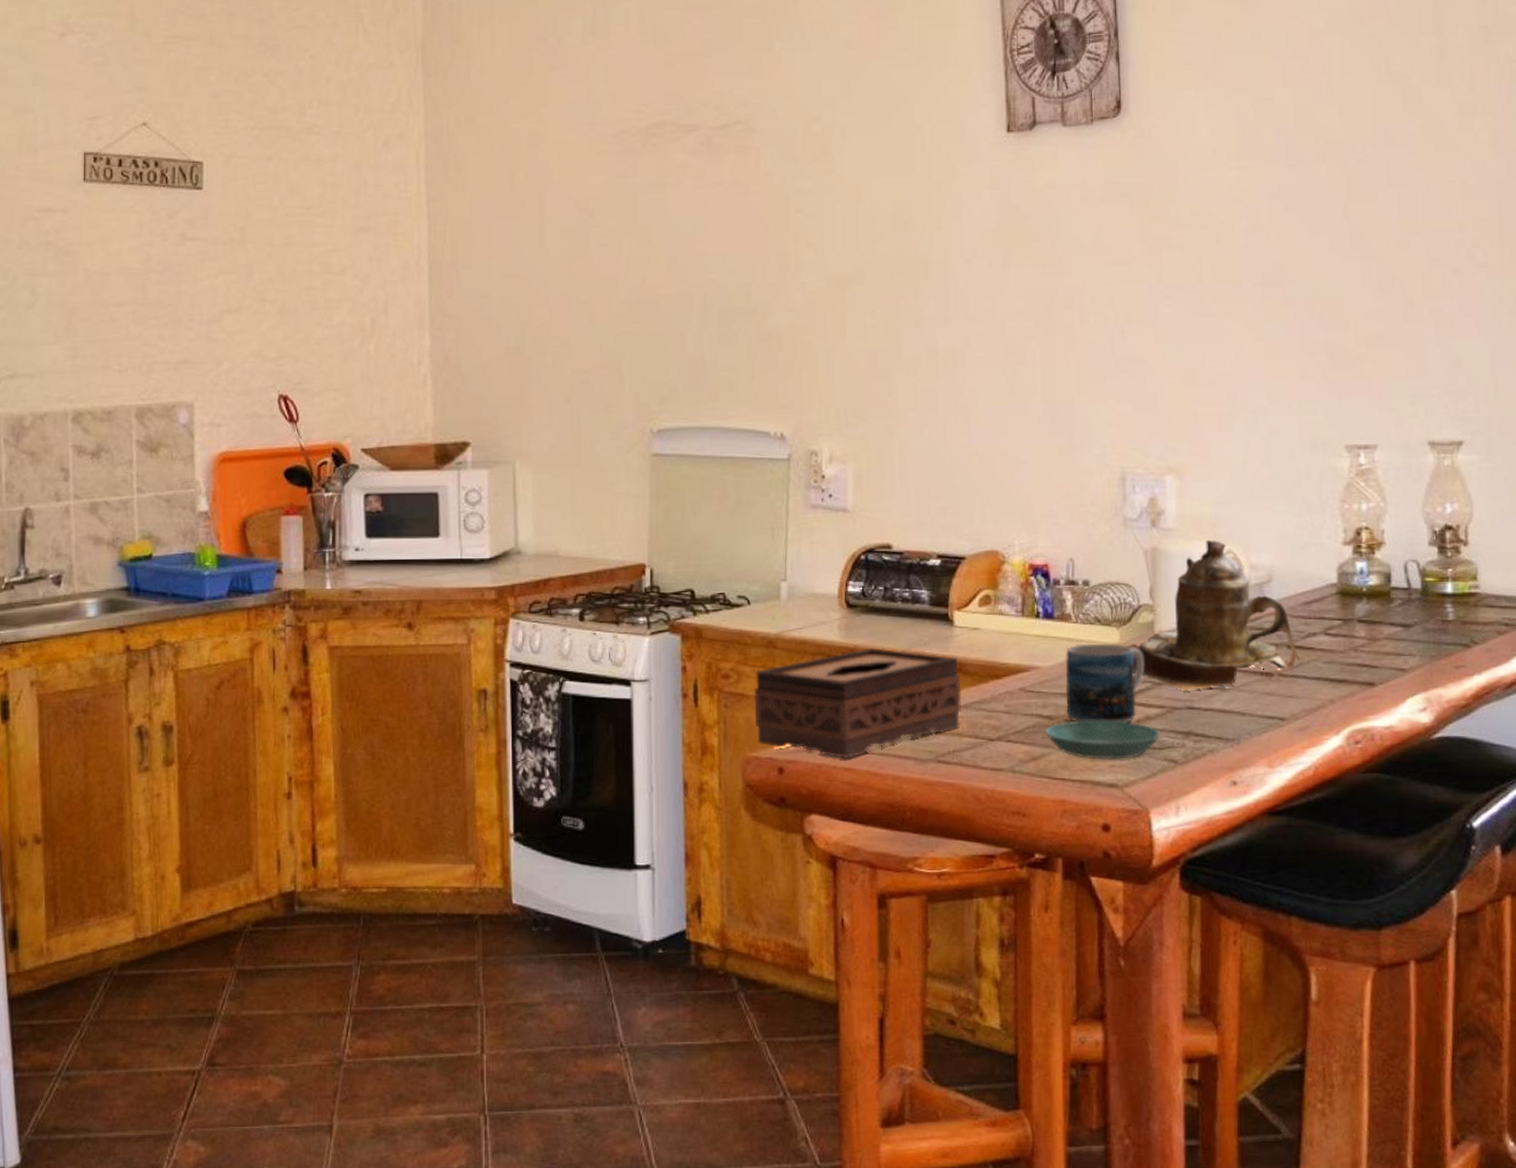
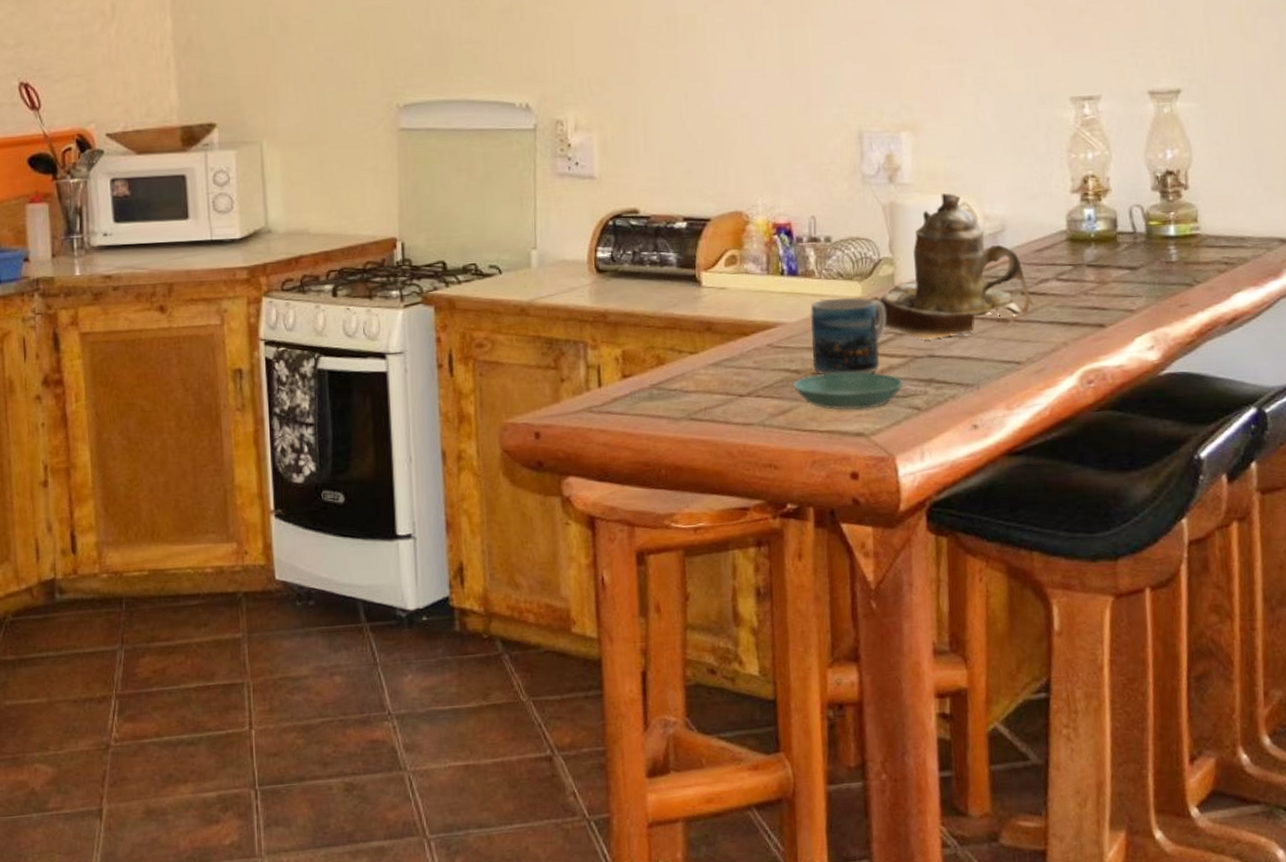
tissue box: present [754,648,962,759] -> none [508,311,712,421]

